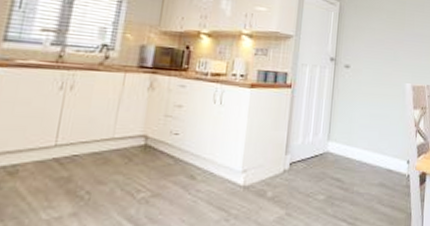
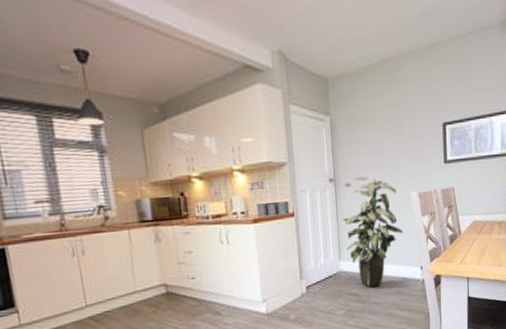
indoor plant: none [336,60,394,175] -> present [342,176,404,288]

